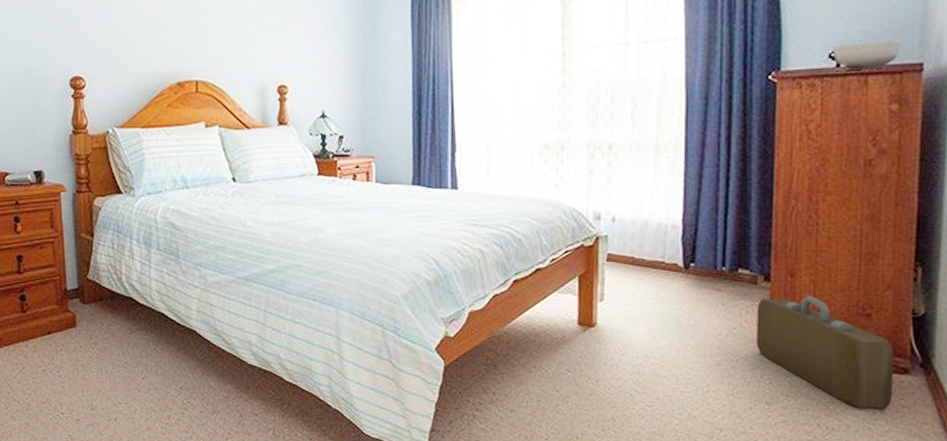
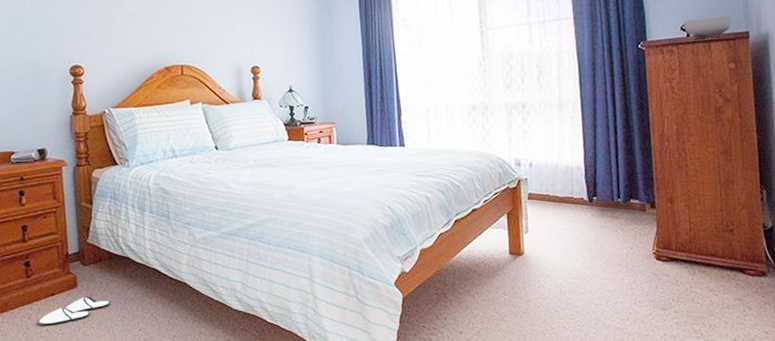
slippers: none [33,337,112,366] -> present [37,296,111,326]
suitcase: present [756,295,895,409] -> none [647,217,757,308]

